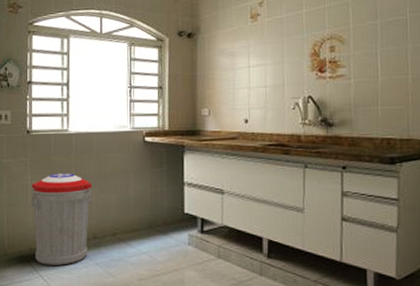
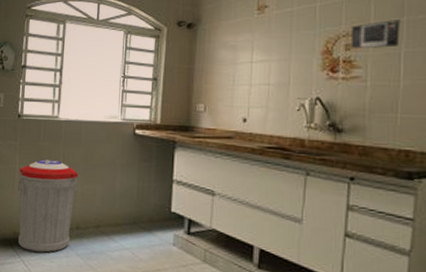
calendar: none [333,22,376,51] -> present [350,20,401,49]

